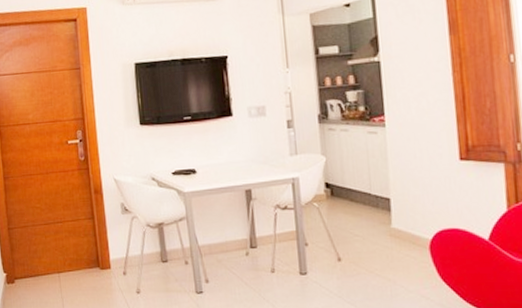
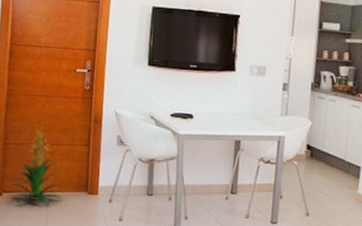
indoor plant: none [20,206,76,291] -> present [9,127,63,206]

